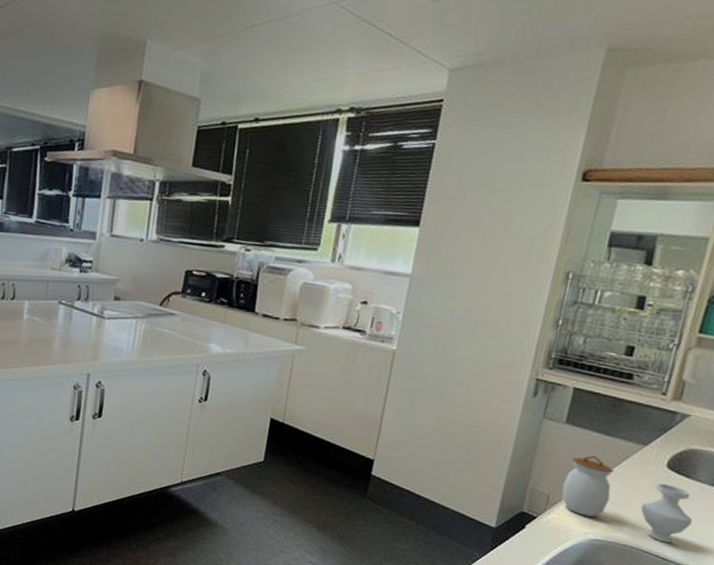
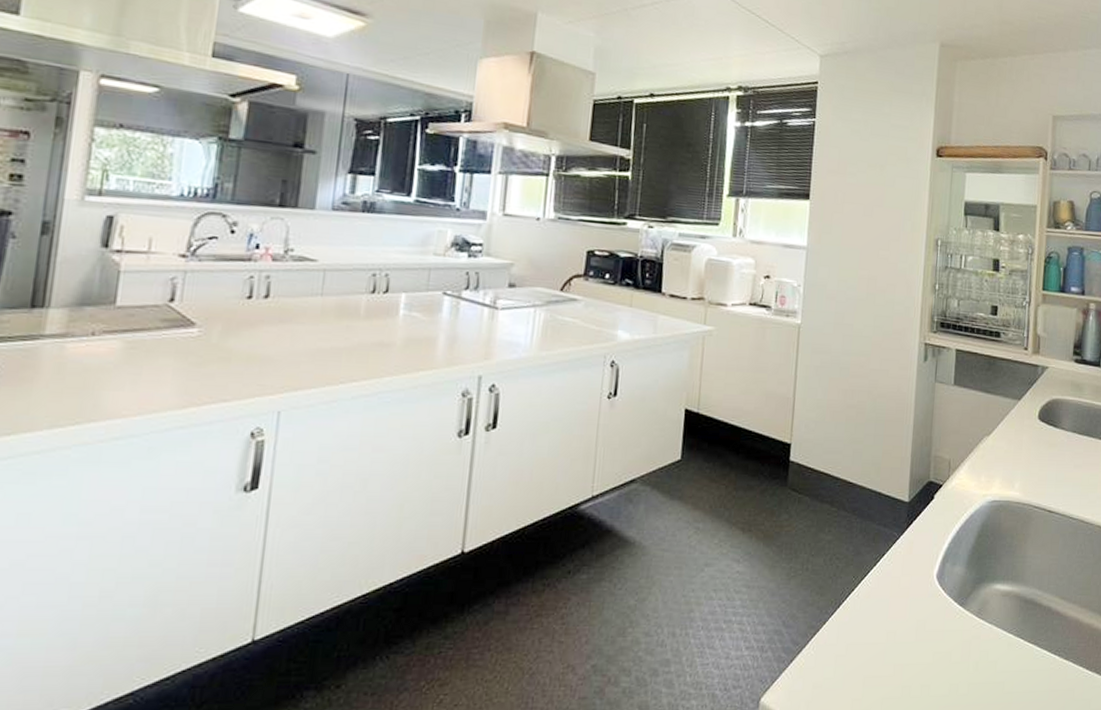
jar: present [561,455,693,543] -> none [959,414,1066,495]

